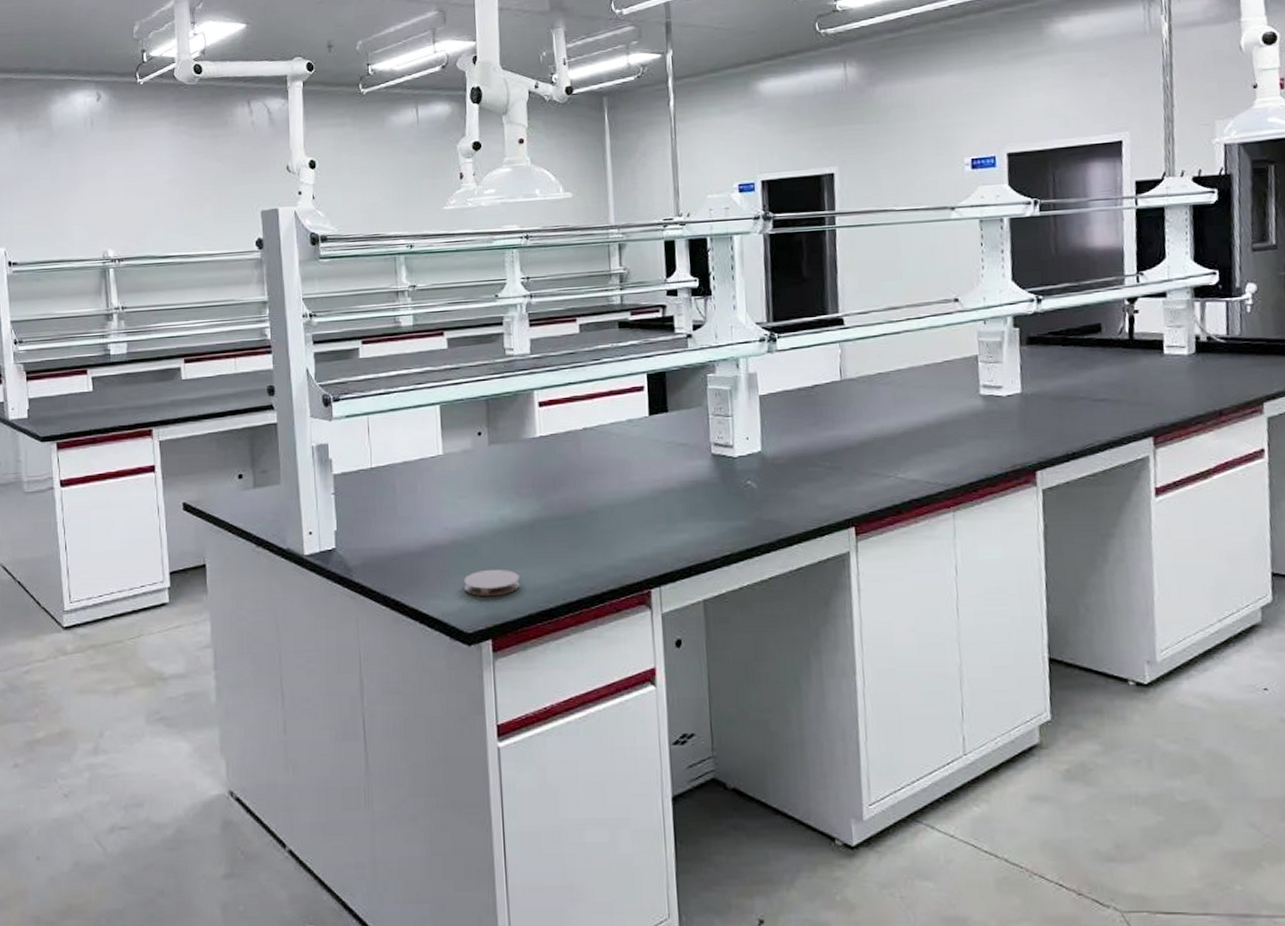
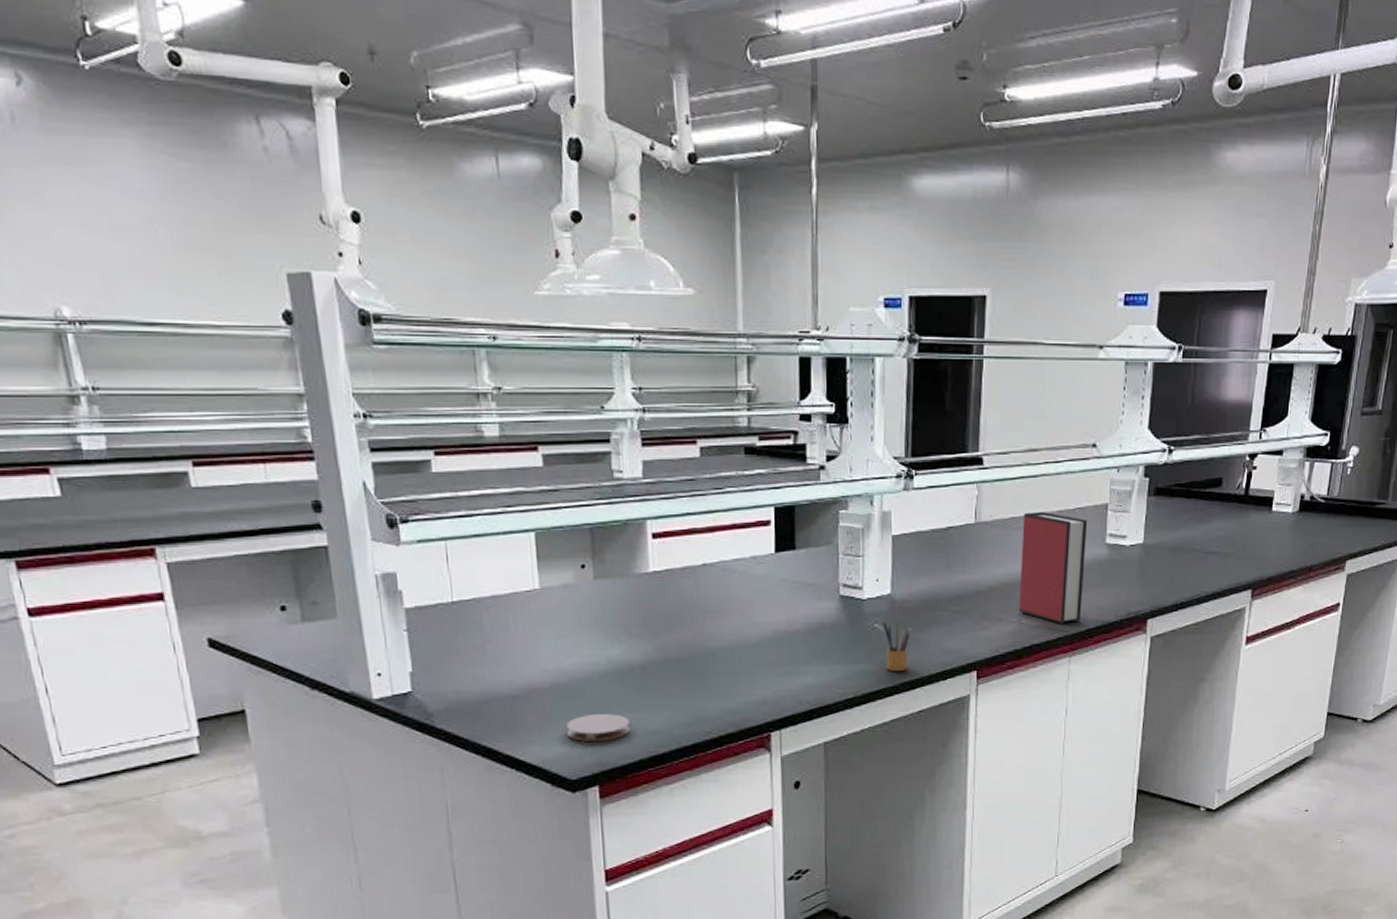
pencil box: none [754,477,785,528] -> present [882,620,912,671]
book: none [889,366,962,478] -> present [1018,512,1088,625]

